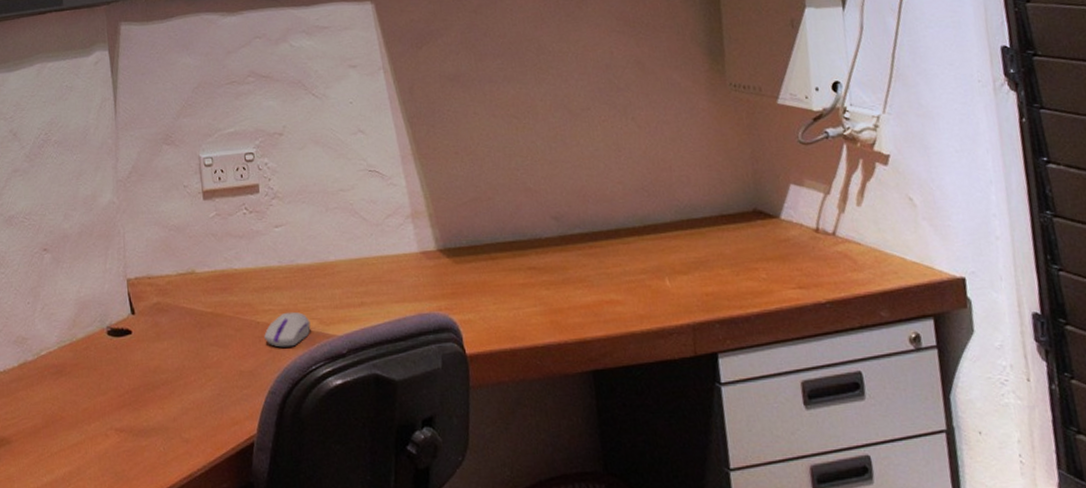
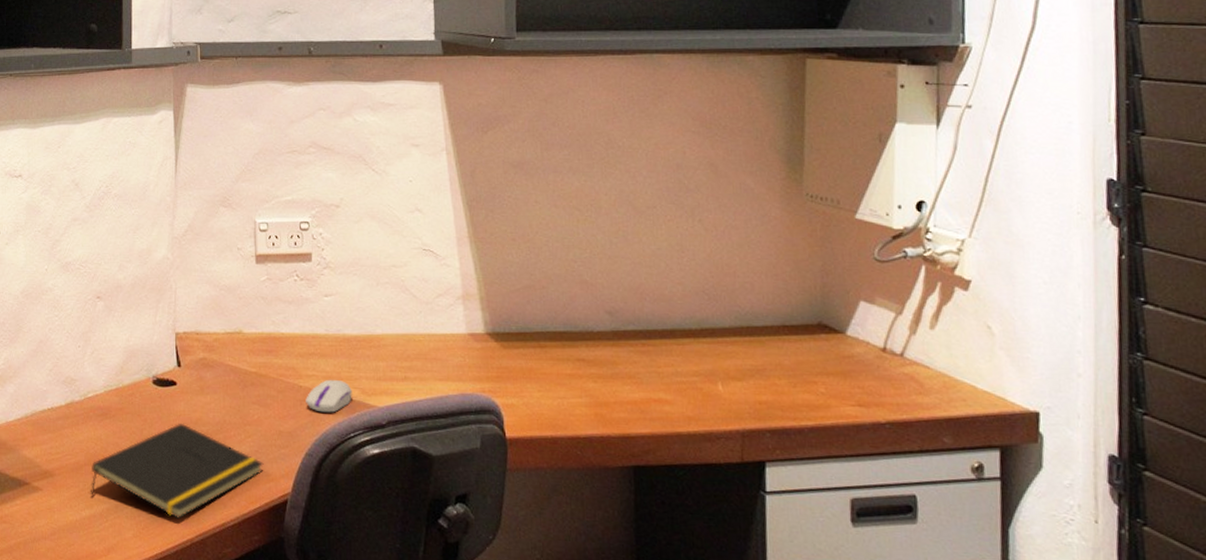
notepad: none [50,372,227,474] -> present [90,422,264,519]

